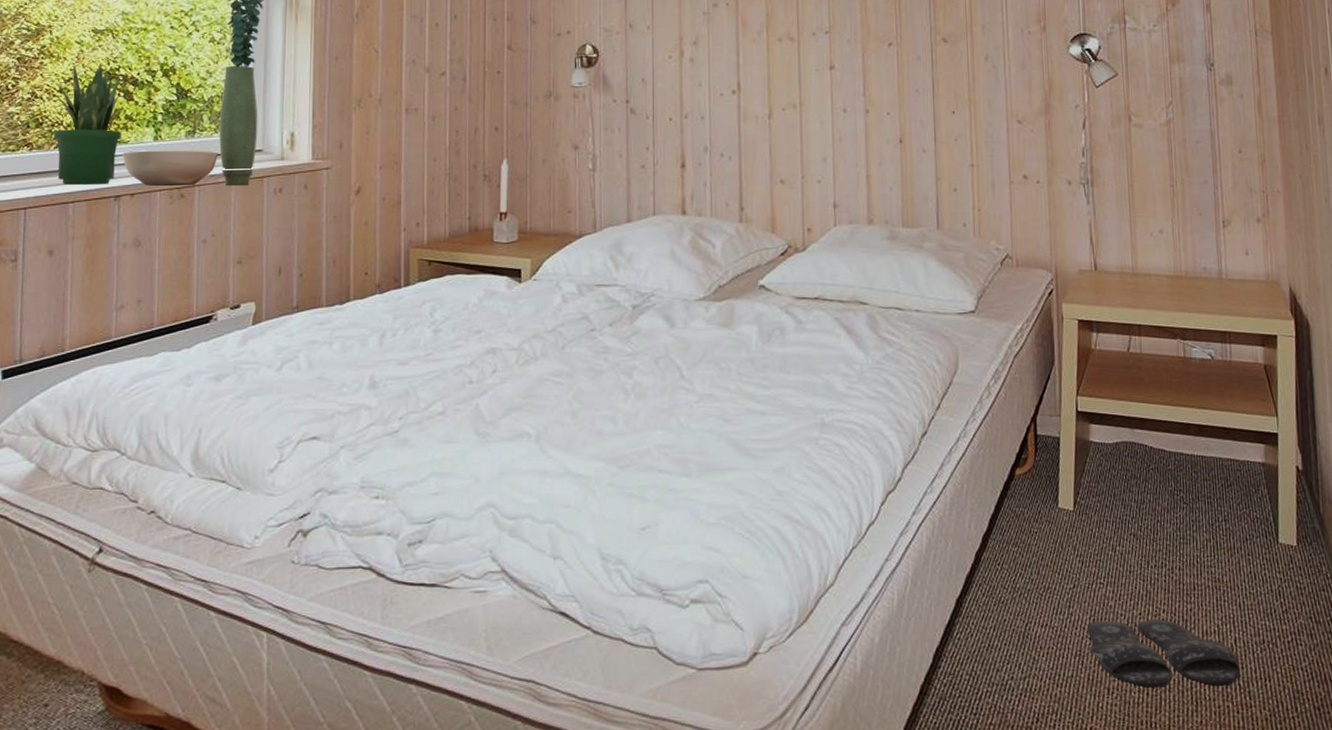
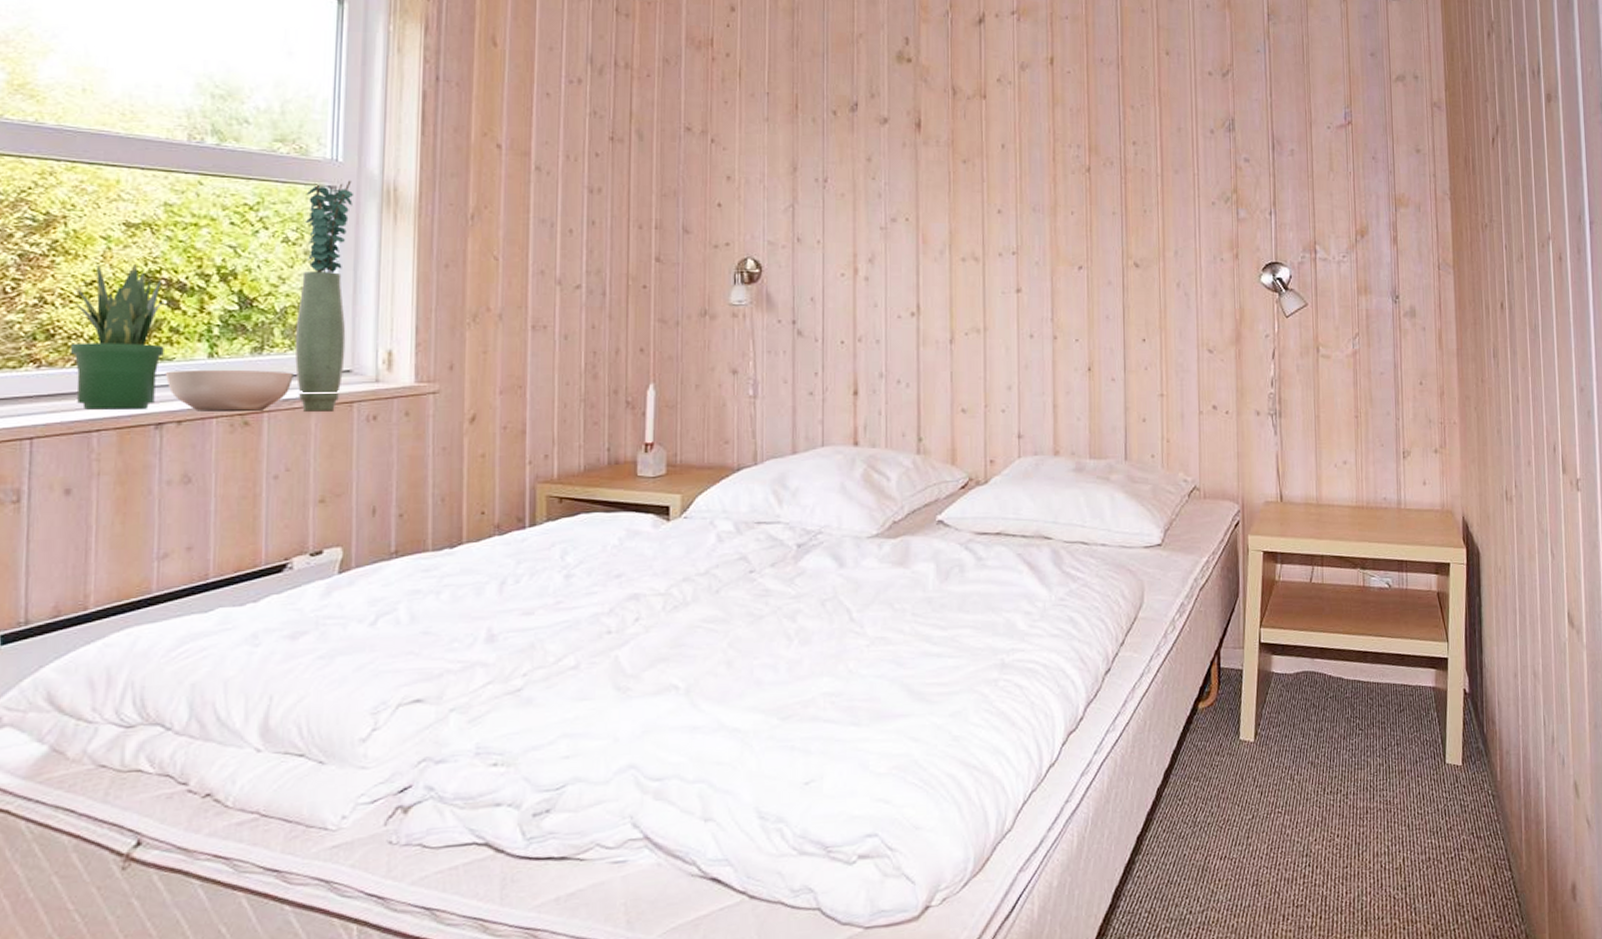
slippers: present [1086,619,1240,688] -> none [1264,843,1407,912]

